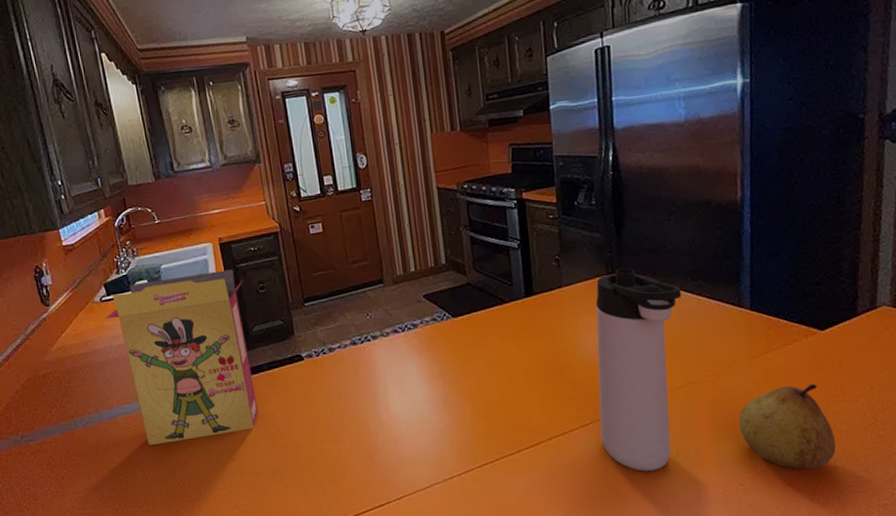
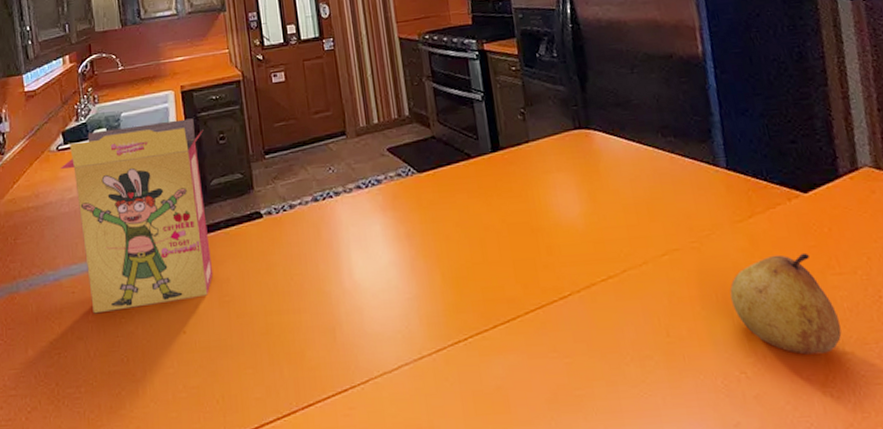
thermos bottle: present [595,268,682,472] -> none [564,122,661,354]

